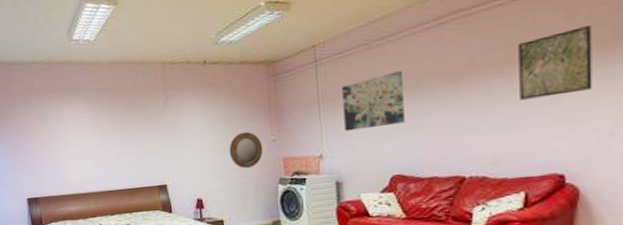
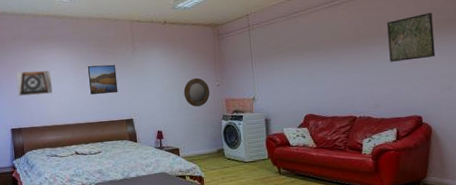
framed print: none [30,129,72,160] -> present [16,70,53,96]
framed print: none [111,118,148,157] -> present [88,64,118,95]
wall art: present [342,71,405,132] -> none [268,37,313,80]

